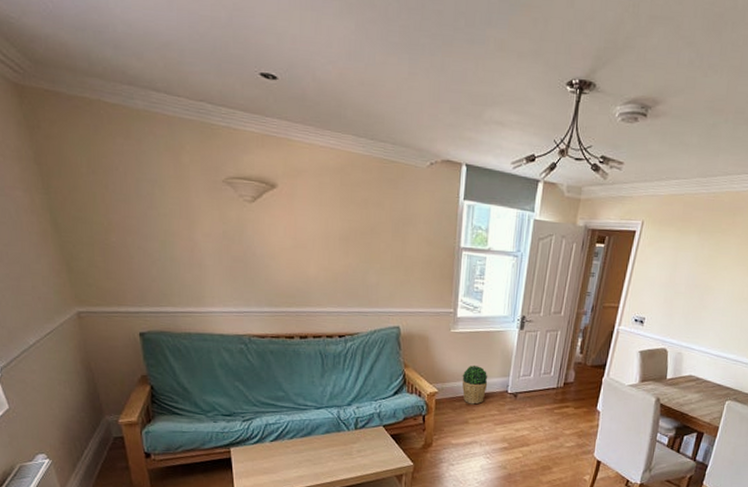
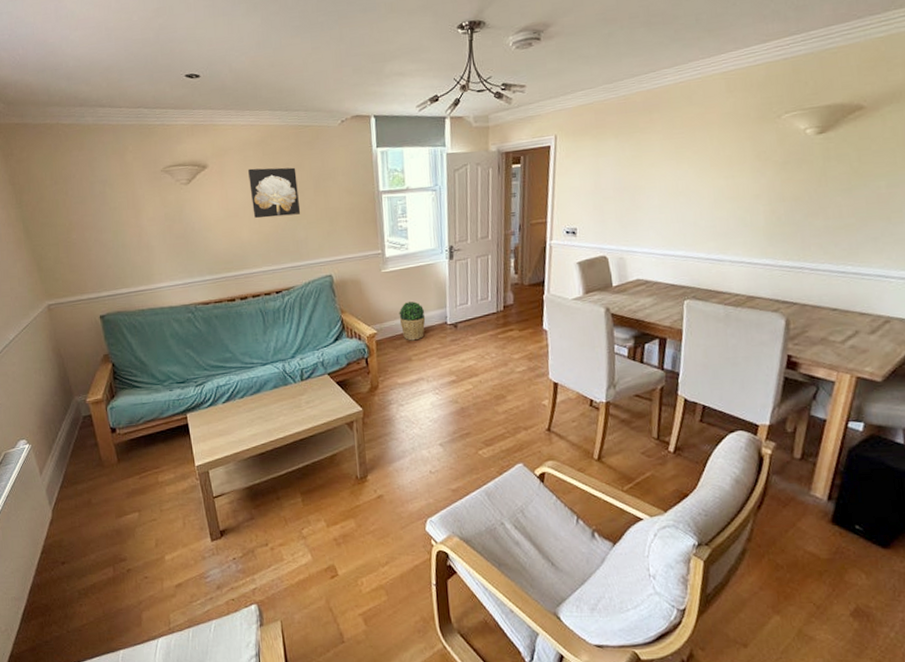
wall art: none [322,197,375,257] -> present [248,167,301,219]

